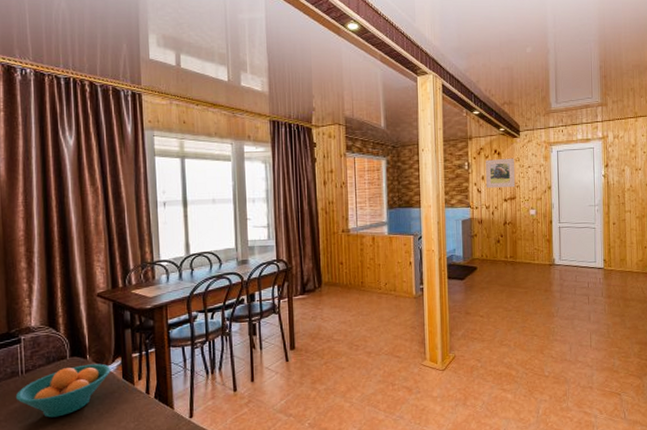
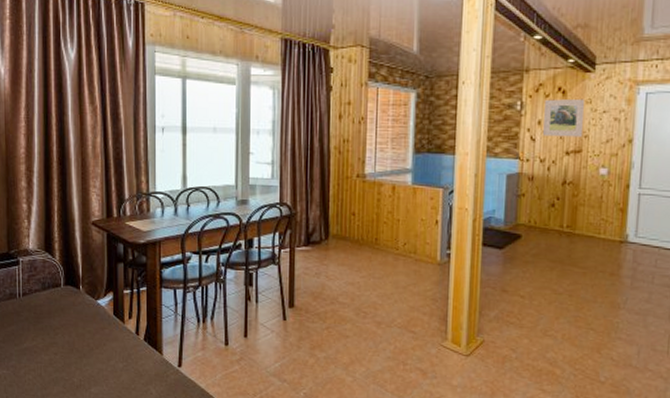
fruit bowl: present [15,363,112,418] -> none [13,295,103,346]

